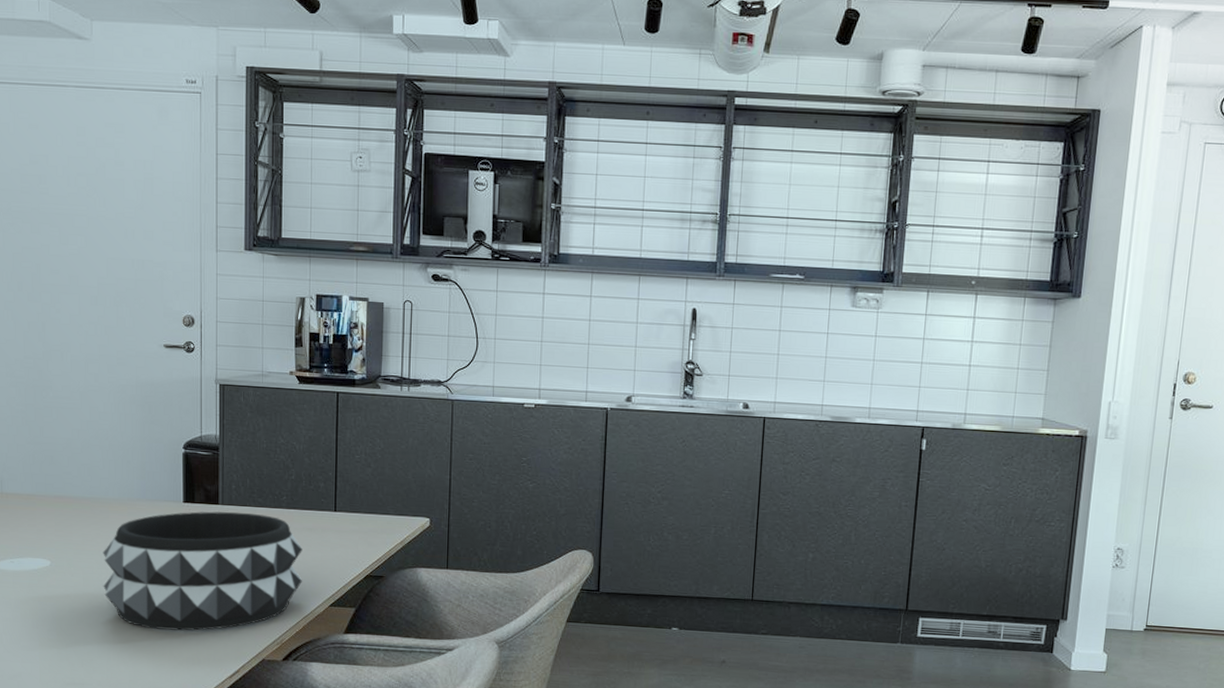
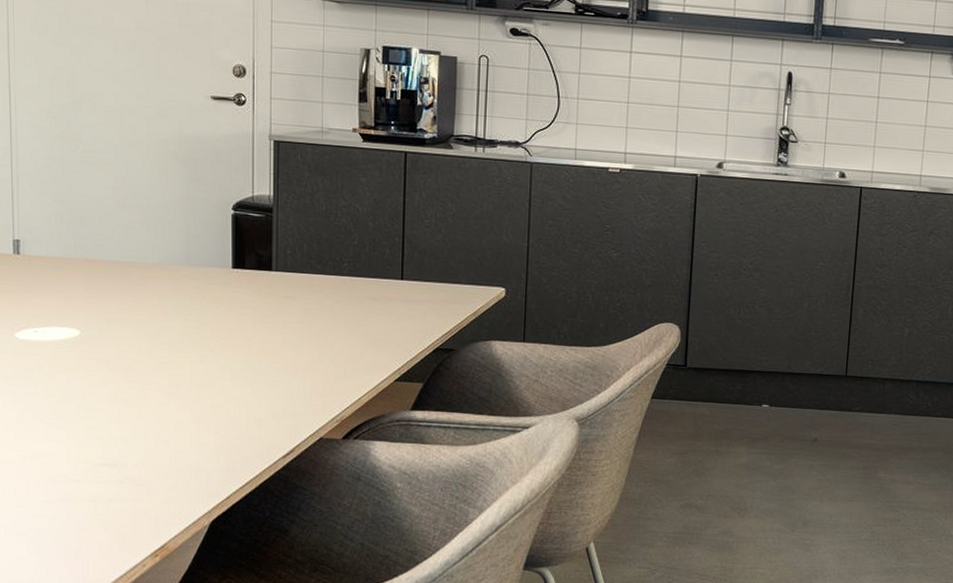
decorative bowl: present [103,511,302,631] -> none [140,278,365,407]

